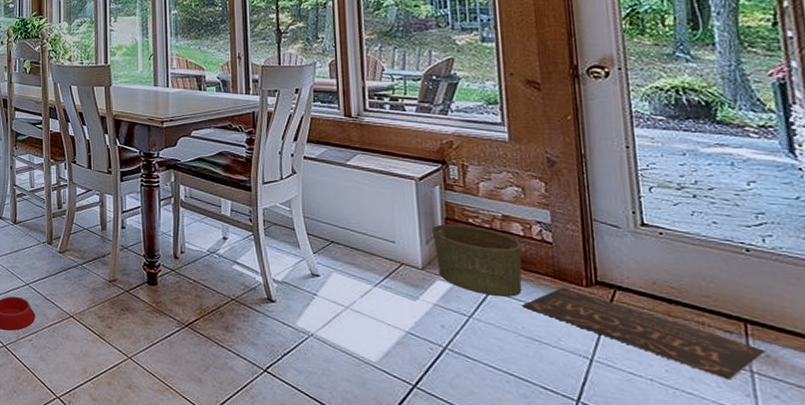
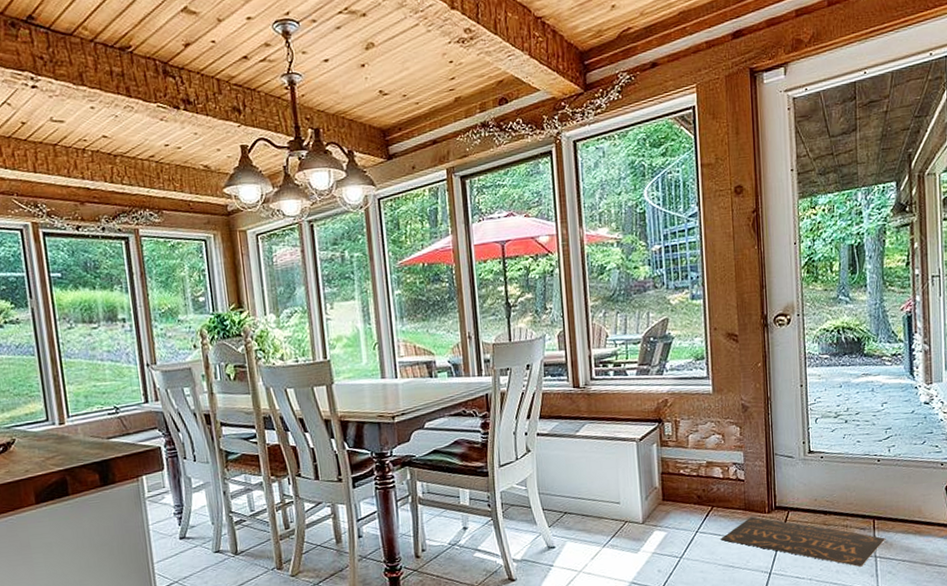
basket: present [432,223,522,298] -> none [650,476,722,536]

